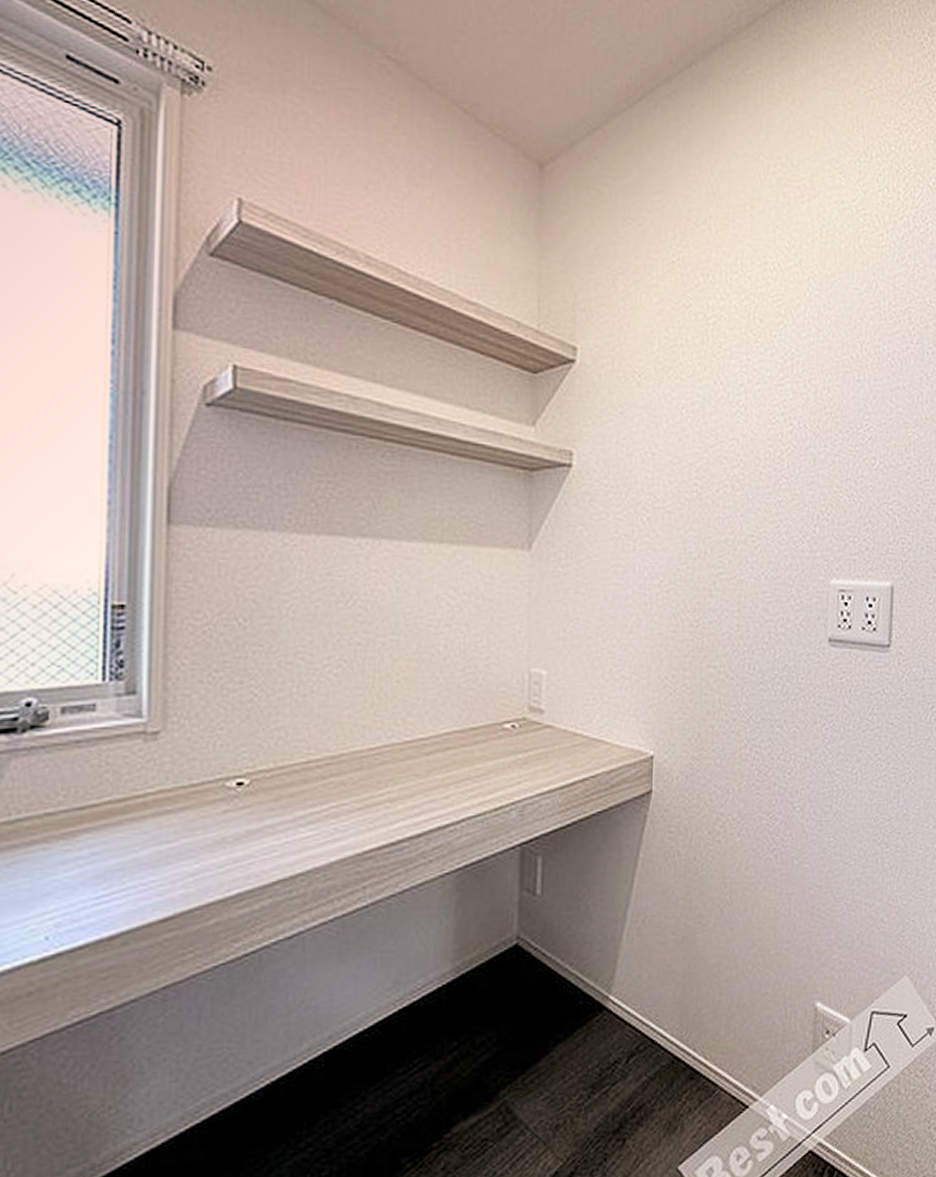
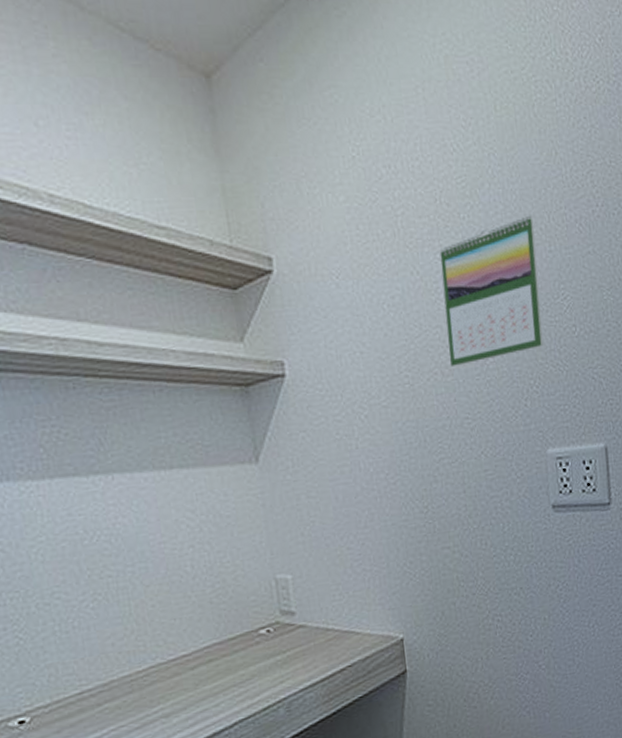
calendar: none [743,342,845,481] -> present [440,215,543,366]

